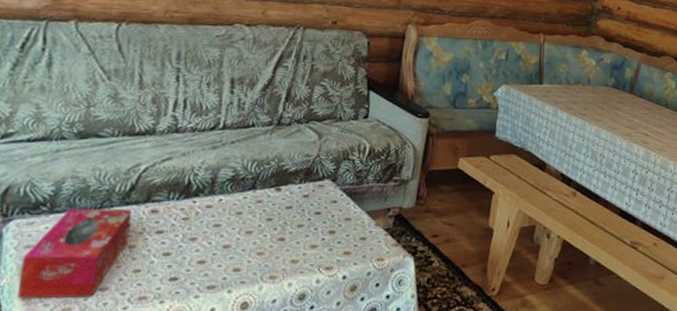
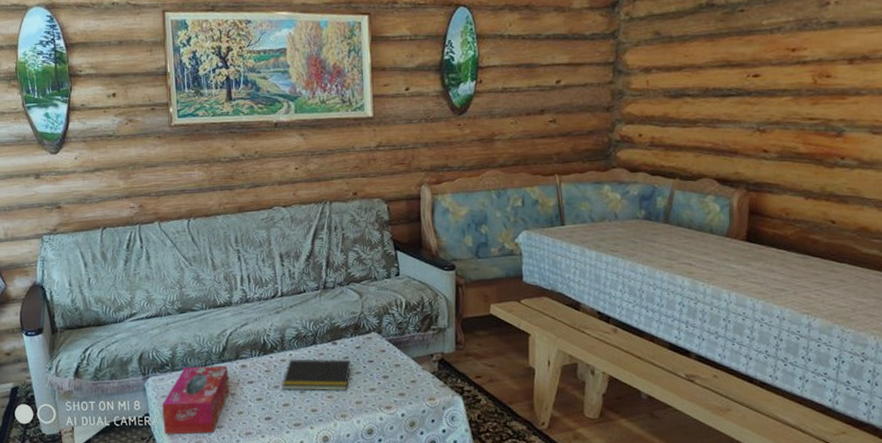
notepad: none [200,205,294,247] -> present [282,358,351,391]

